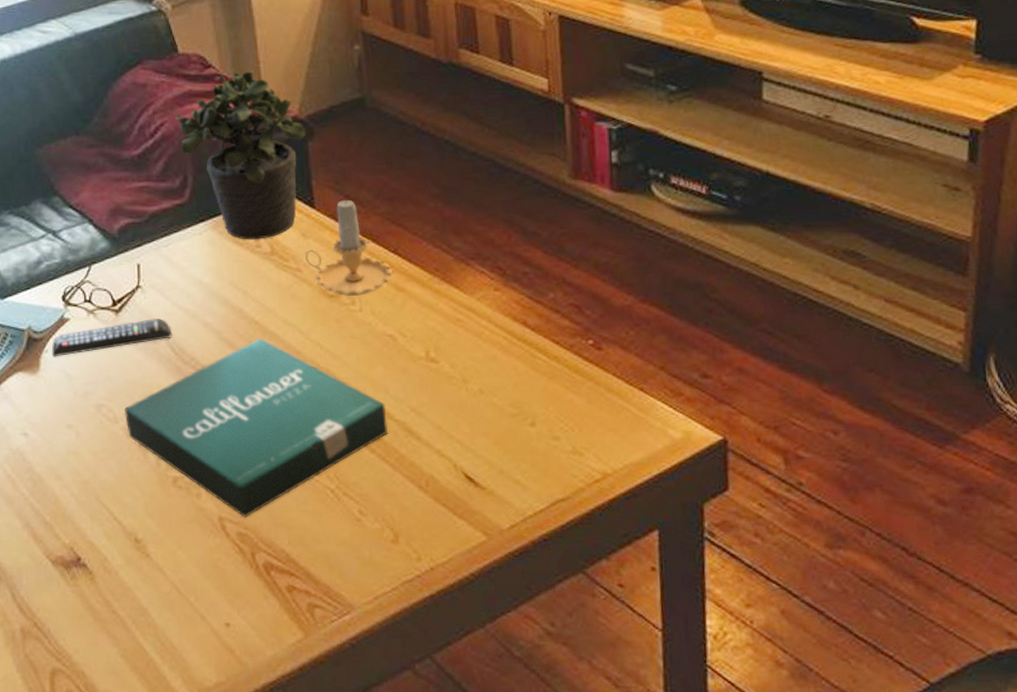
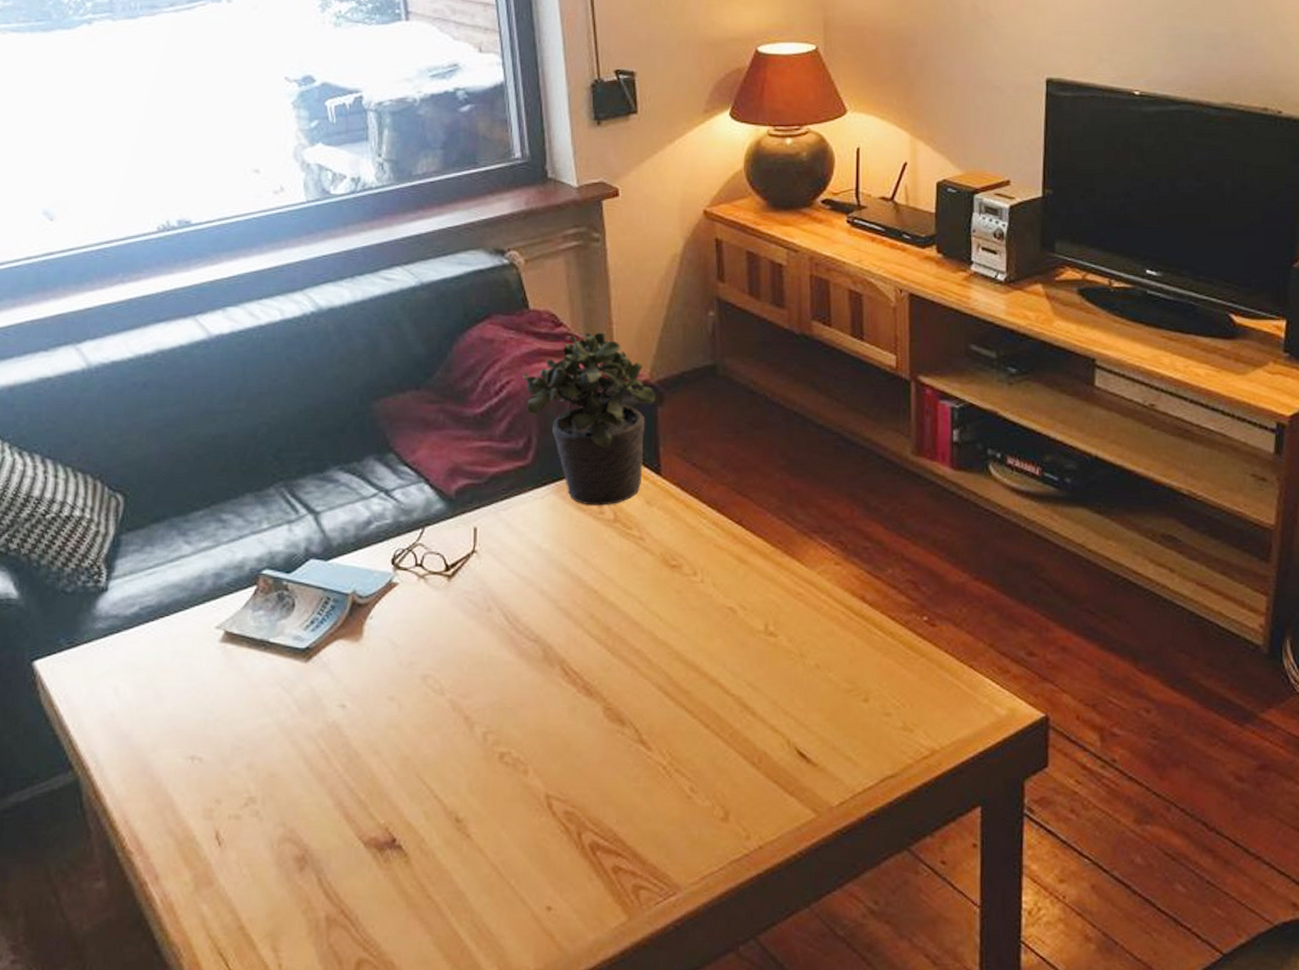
remote control: present [52,317,172,357] -> none [377,584,506,624]
pizza box: present [124,338,388,517] -> none [451,608,724,795]
candle: present [305,198,392,296] -> none [649,466,735,566]

